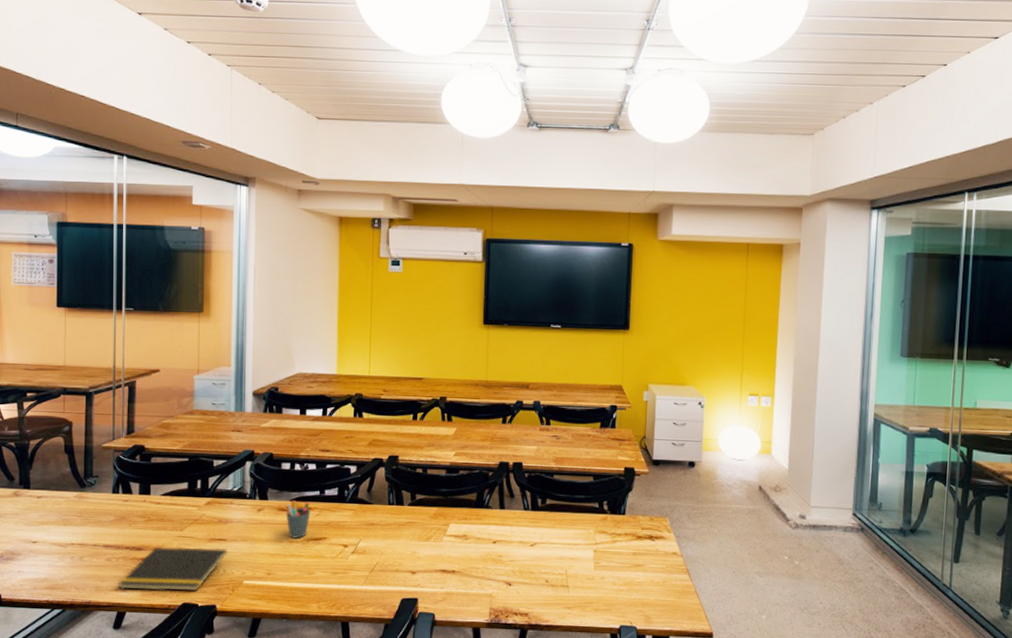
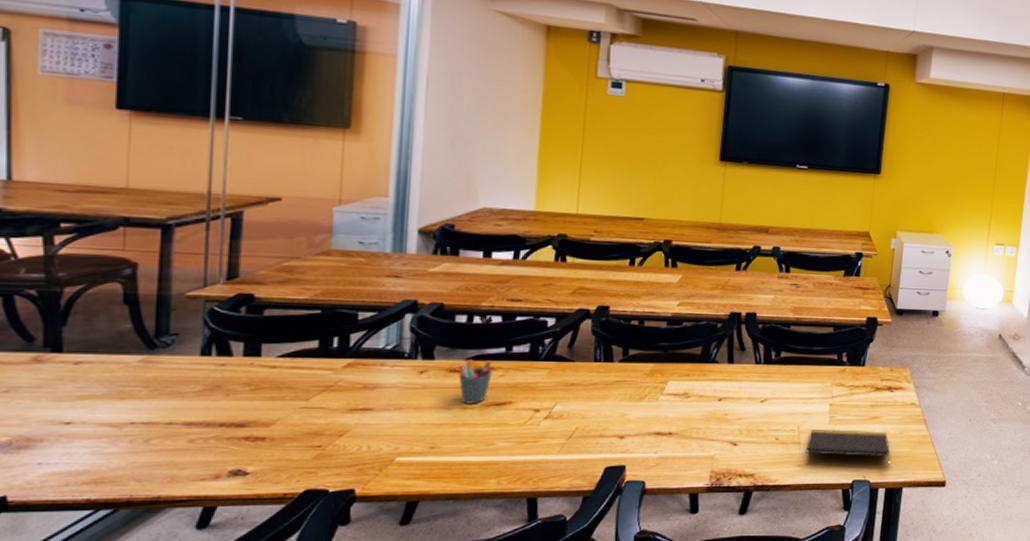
notepad: present [118,546,227,591] -> none [206,419,374,479]
notepad: none [574,574,655,612] -> present [806,430,890,465]

